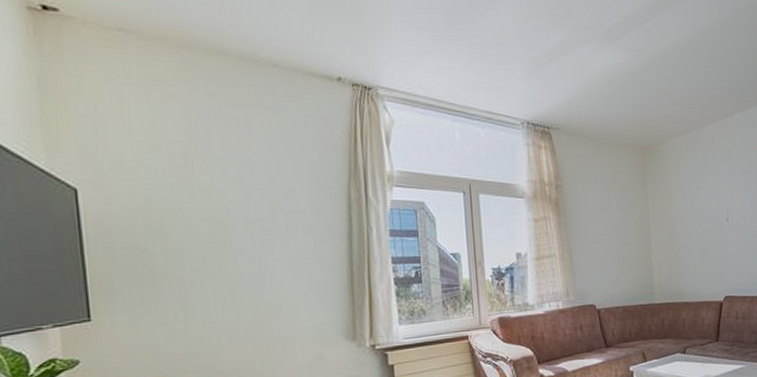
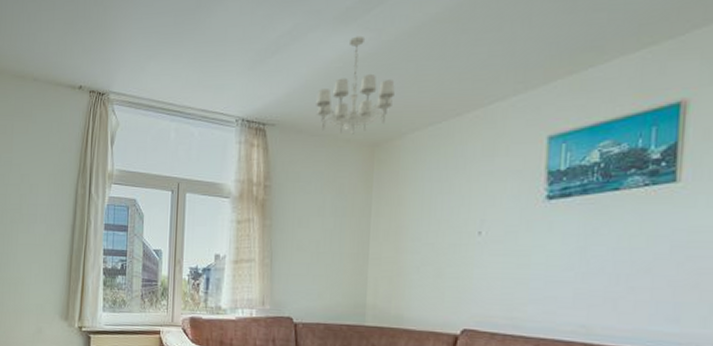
chandelier: none [592,54,655,139] -> present [316,35,395,134]

